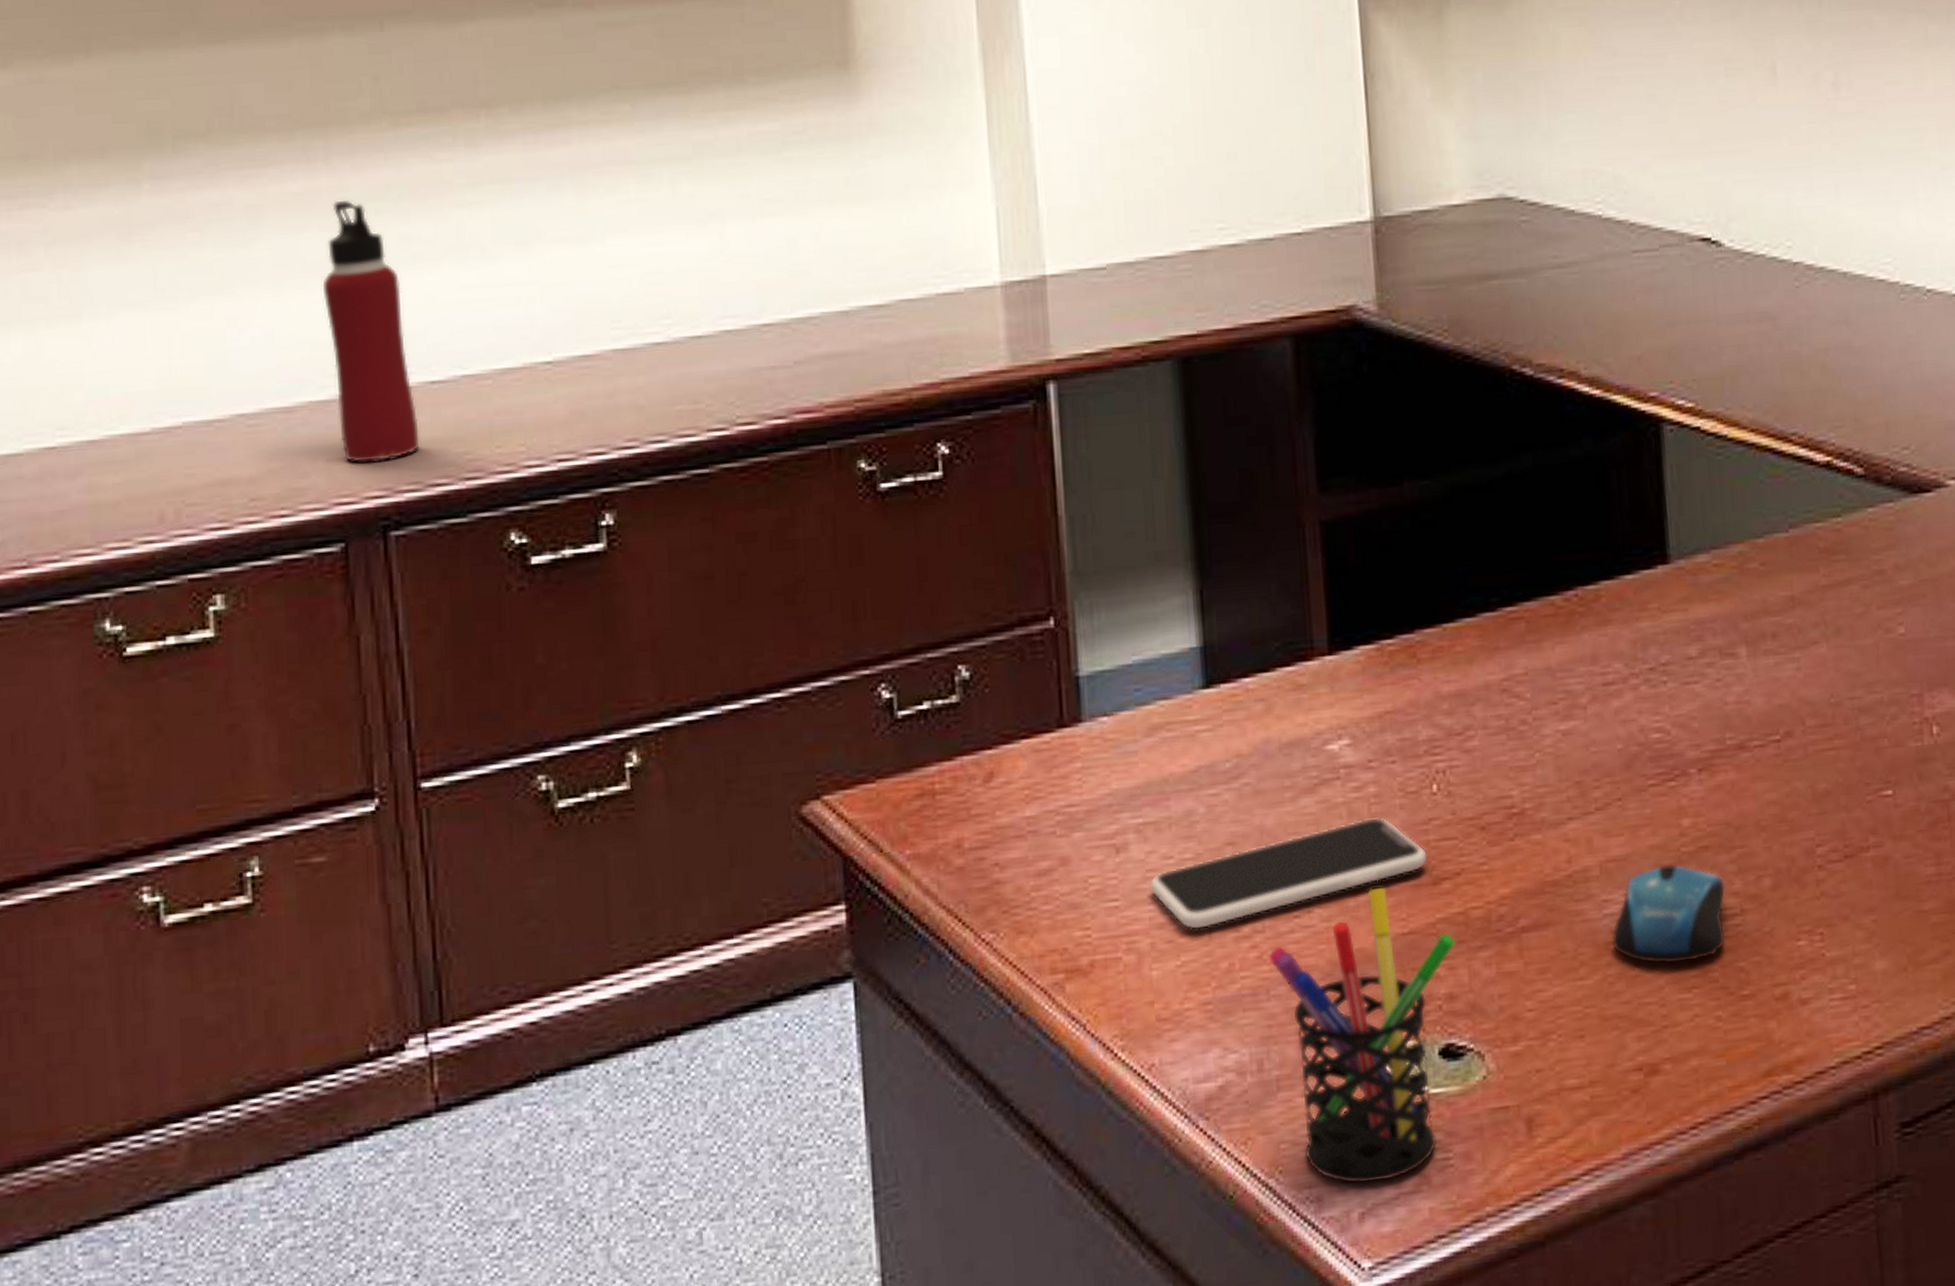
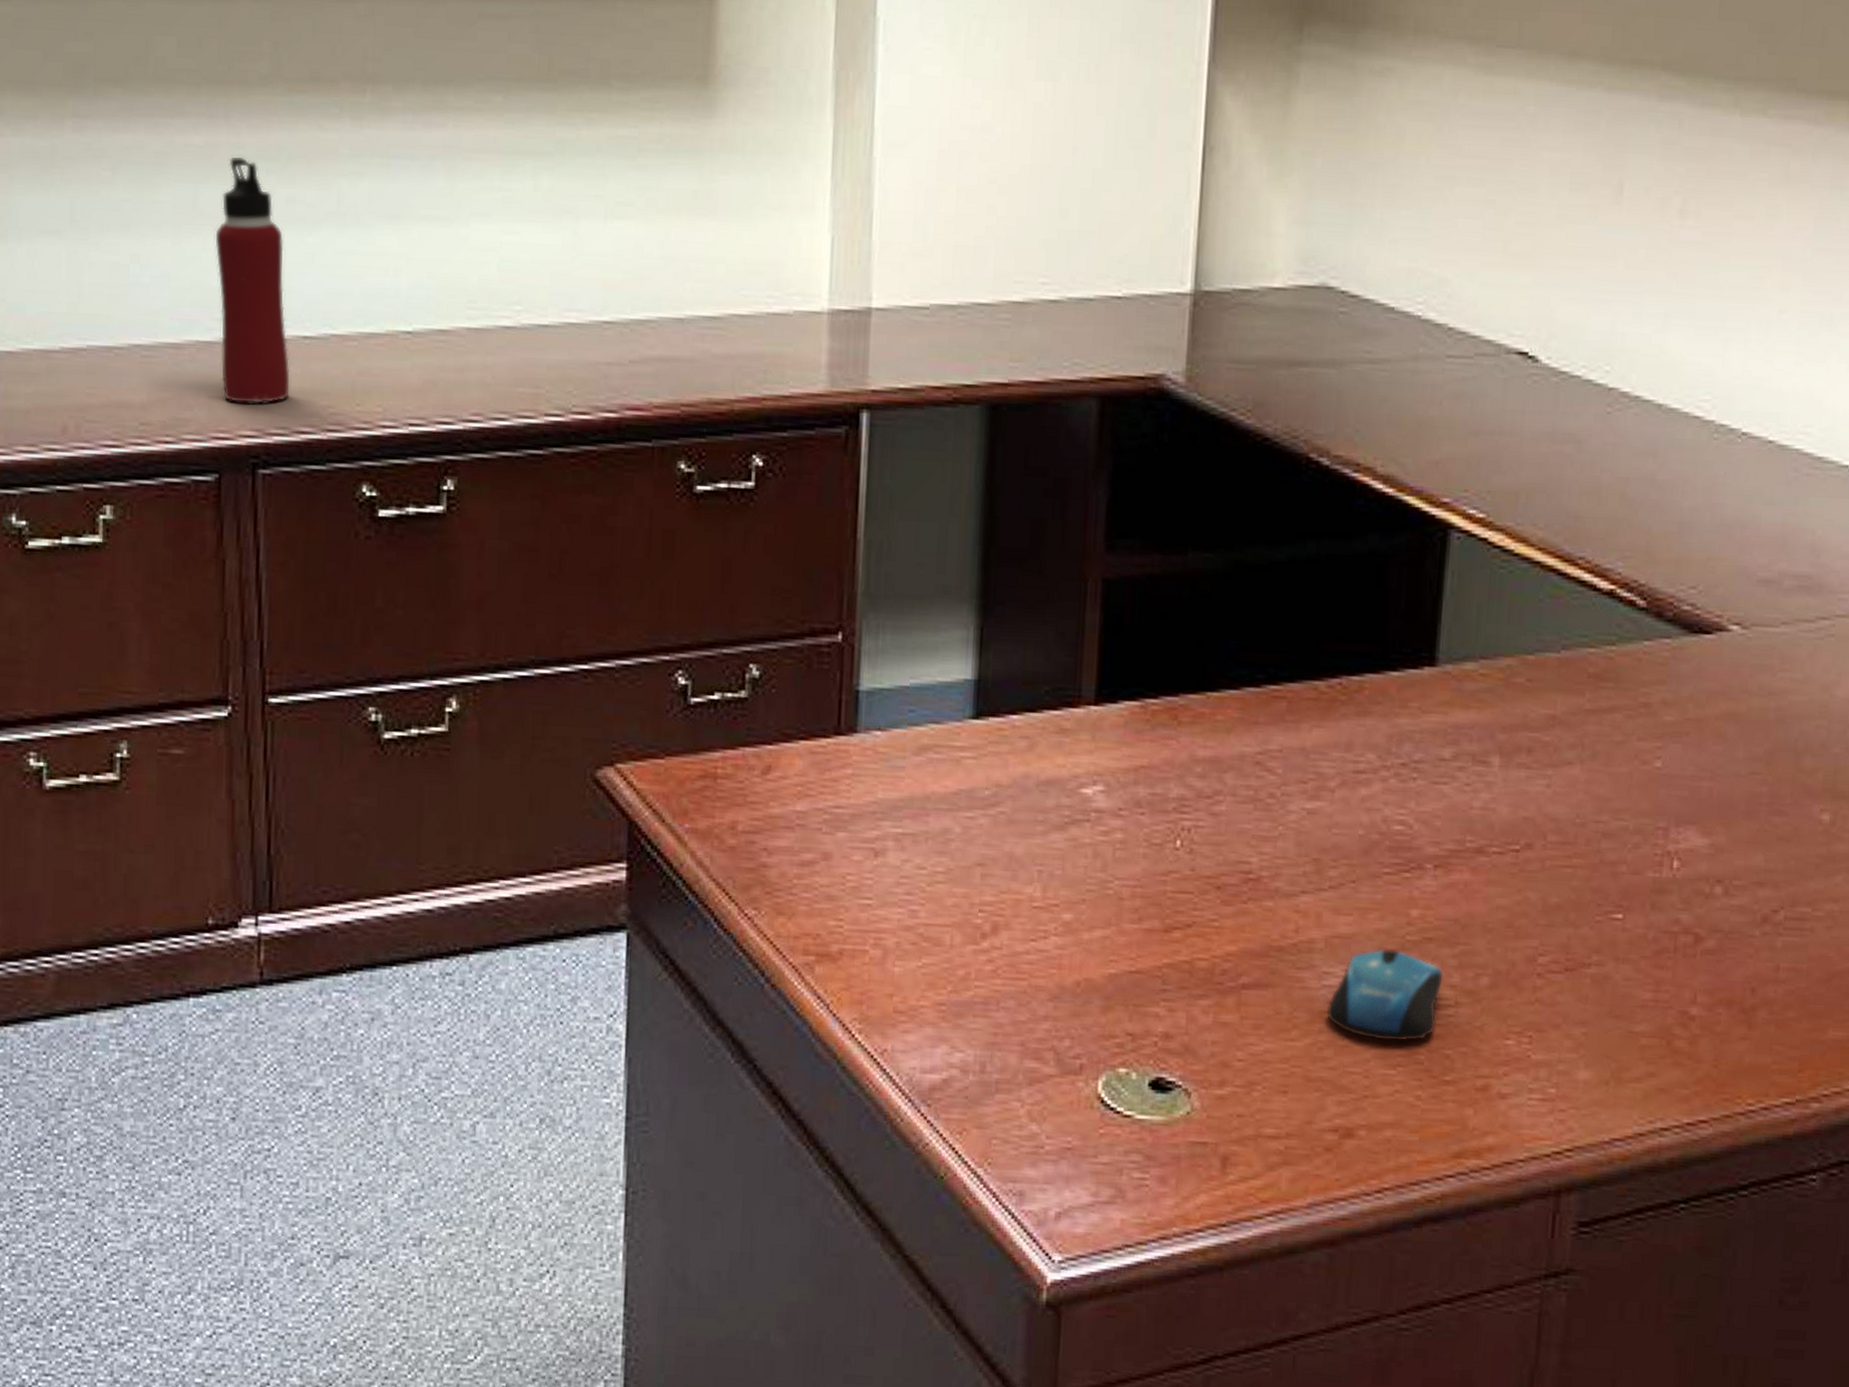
smartphone: present [1149,817,1428,930] -> none [901,861,1163,937]
pen holder: present [1269,888,1456,1184] -> none [1003,925,1179,1188]

